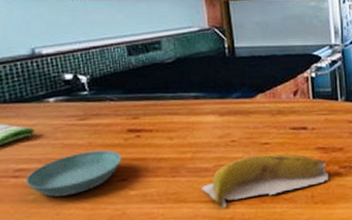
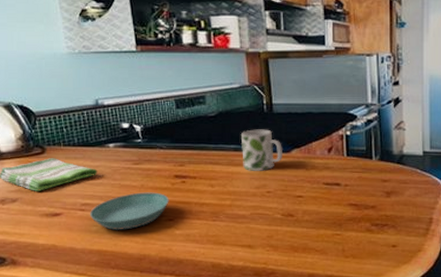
banana: present [200,154,328,208] -> none [238,207,360,253]
mug: none [201,74,247,121] -> present [240,129,282,172]

